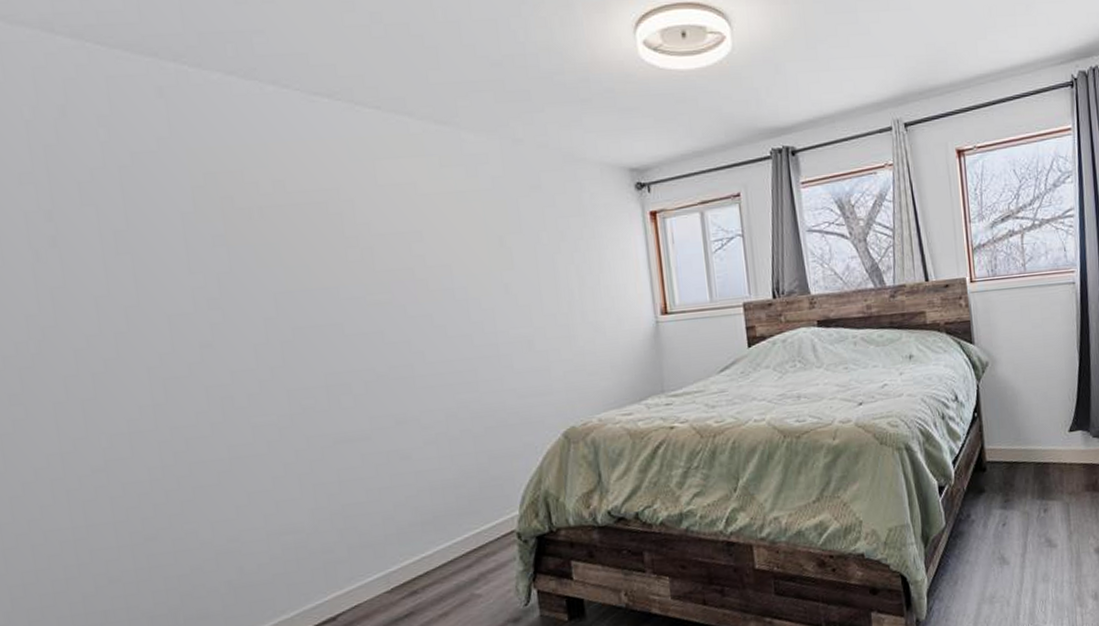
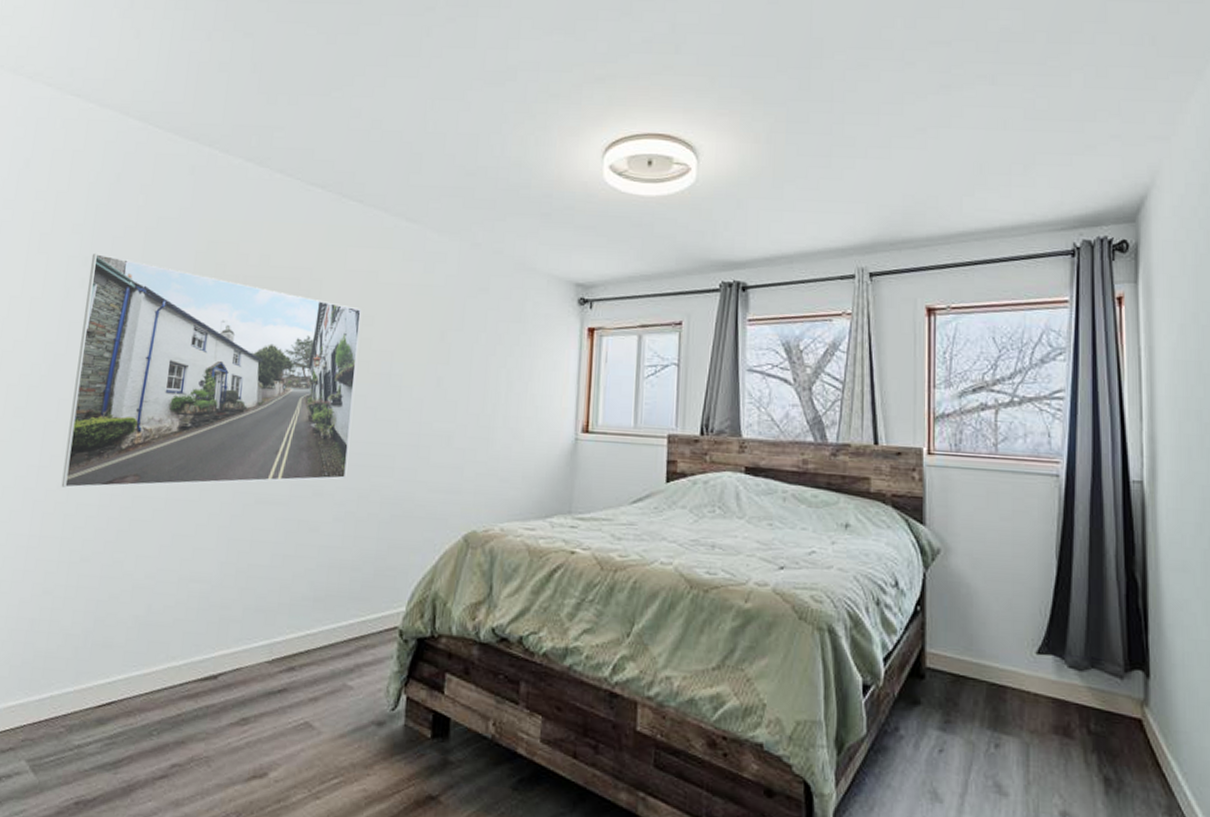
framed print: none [56,204,429,470] -> present [61,253,361,488]

